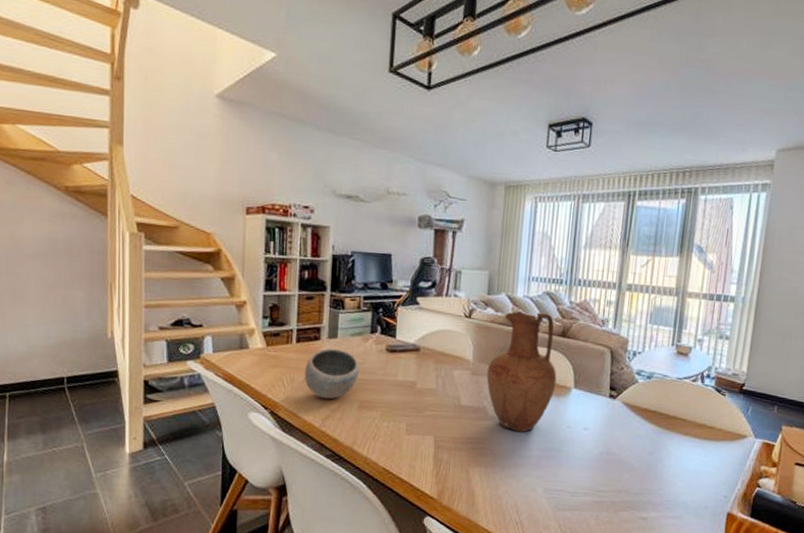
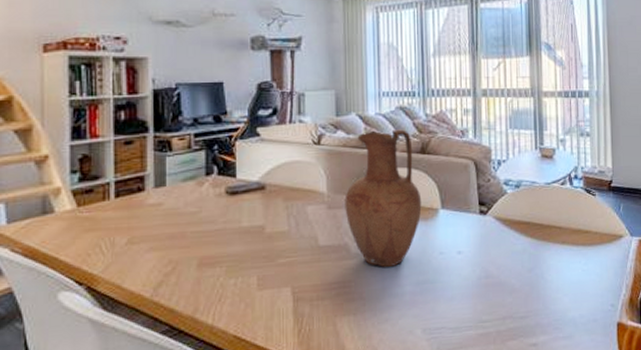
bowl: present [304,348,360,399] -> none [127,198,196,262]

